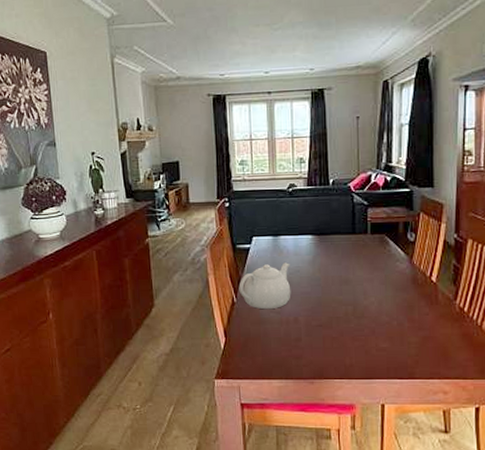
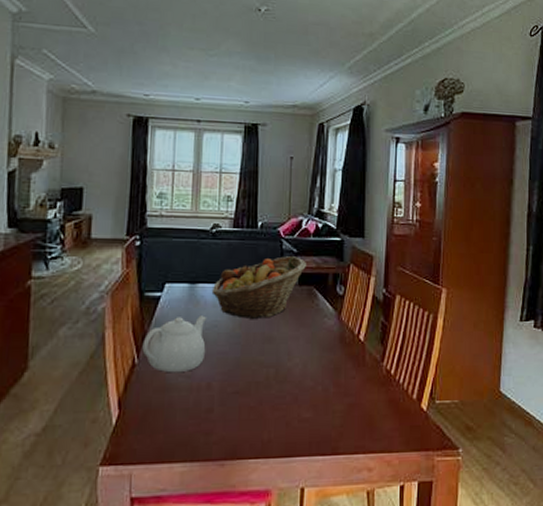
fruit basket: none [292,208,378,265] -> present [211,256,307,320]

